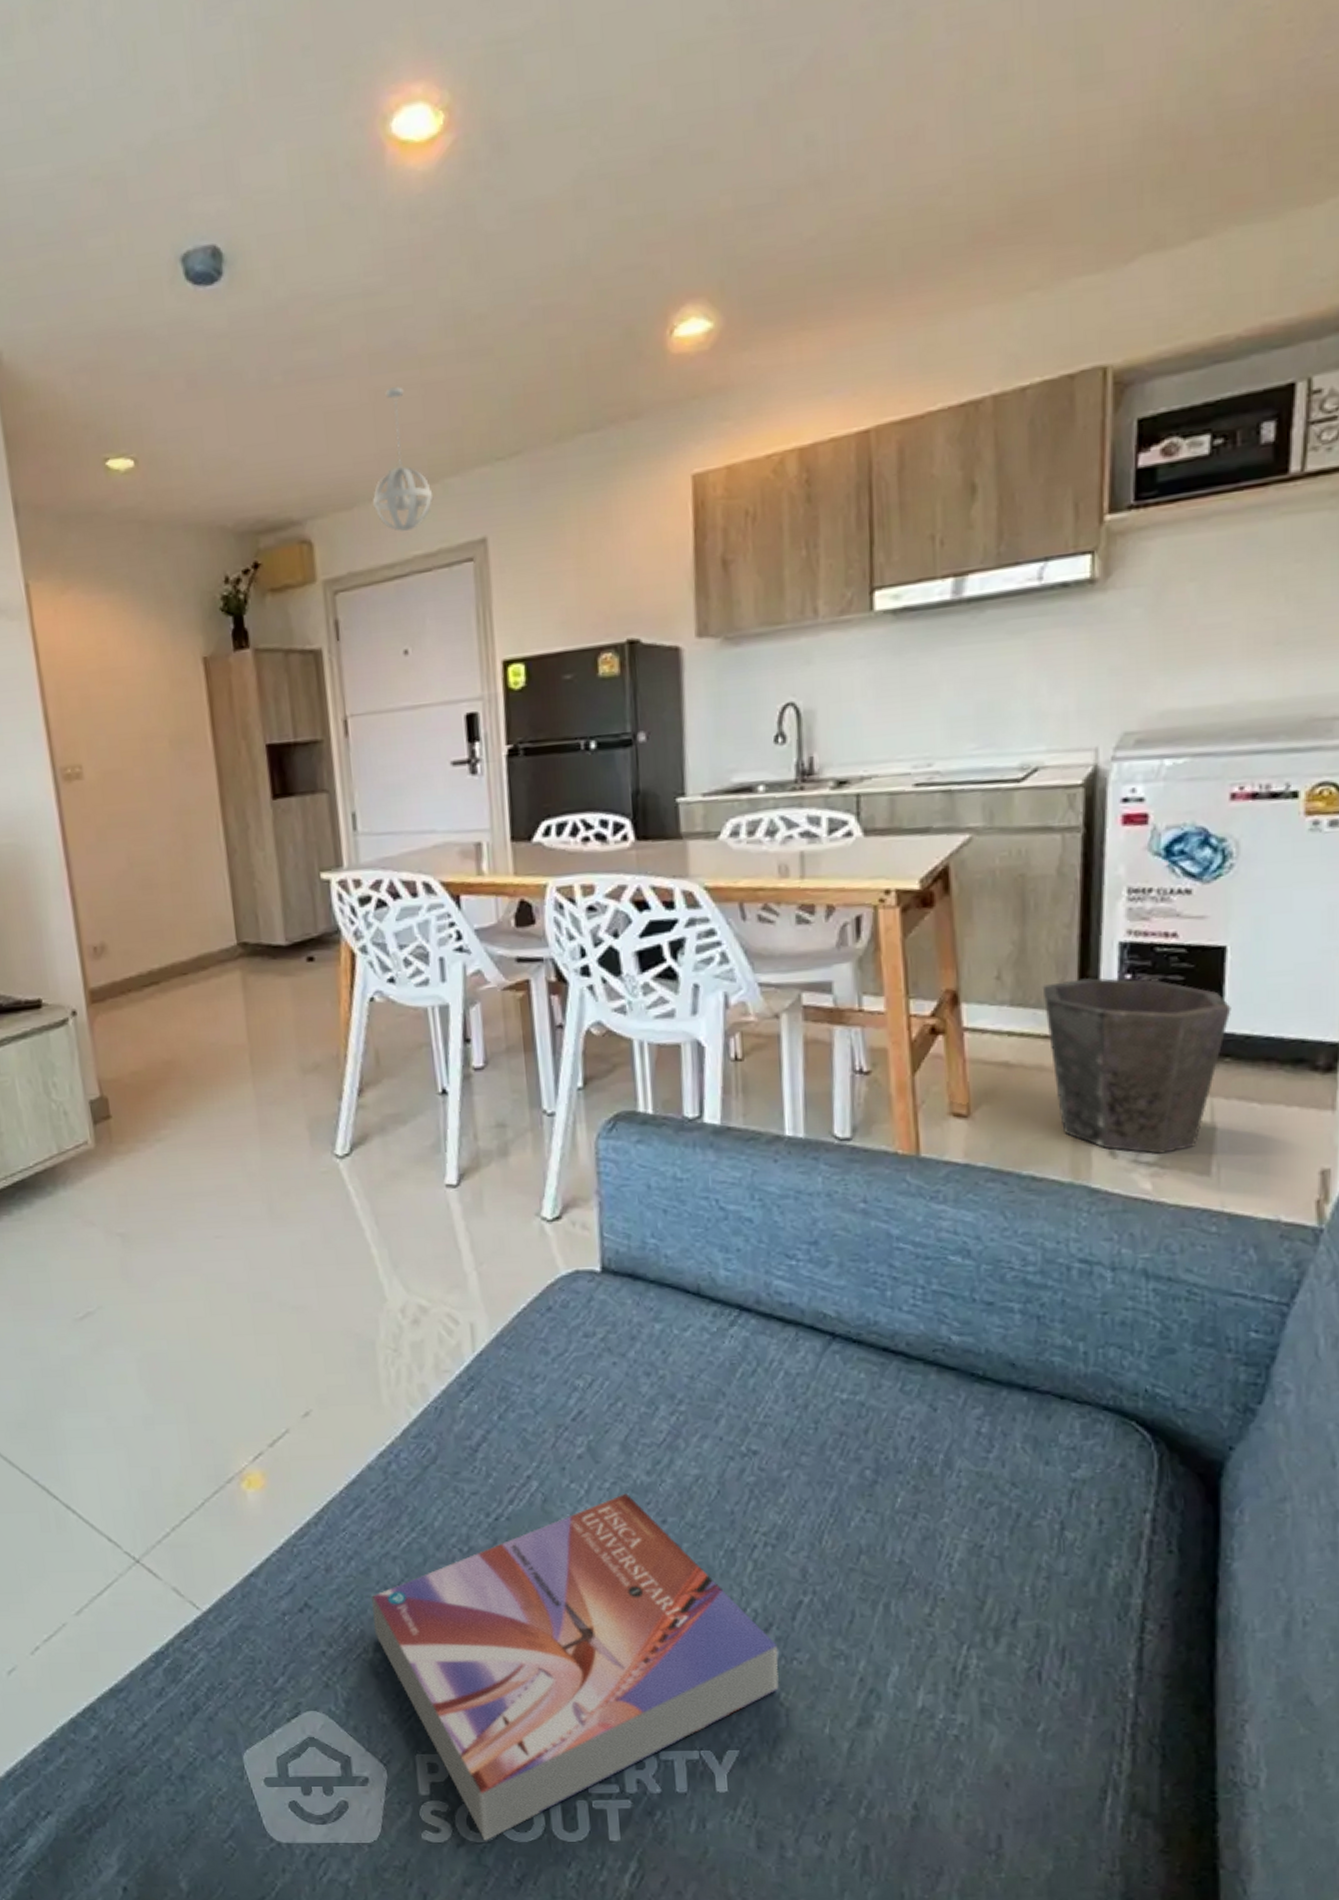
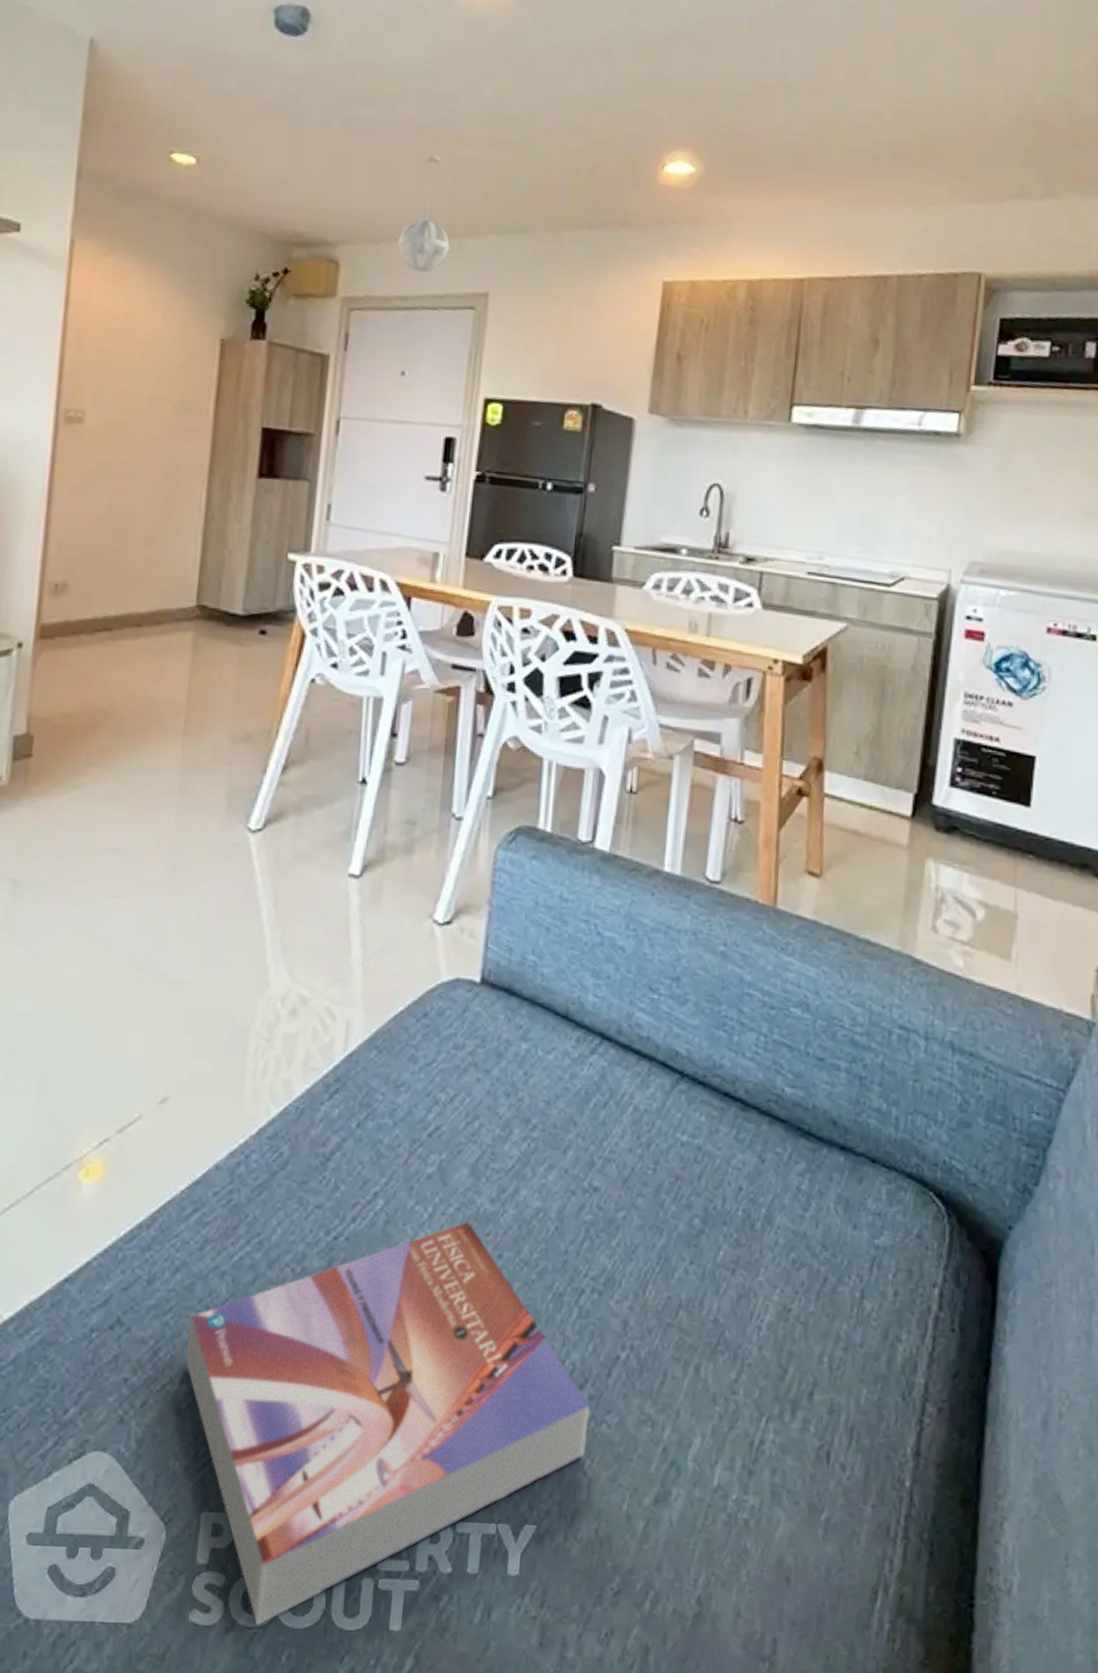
waste bin: present [1042,978,1231,1155] -> none [891,765,1036,936]

